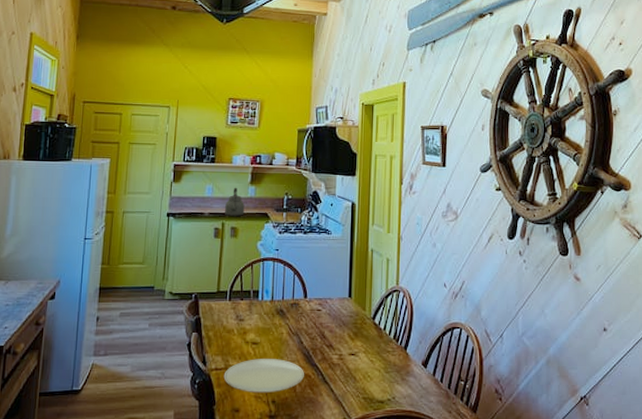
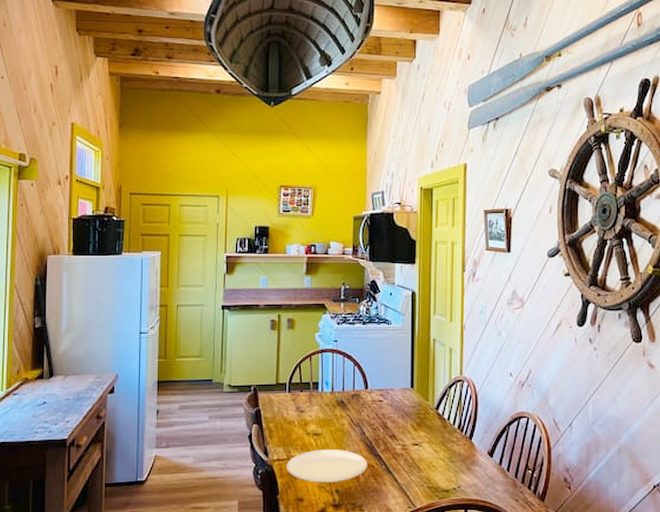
kettle: present [225,187,245,217] -> none [281,278,301,308]

